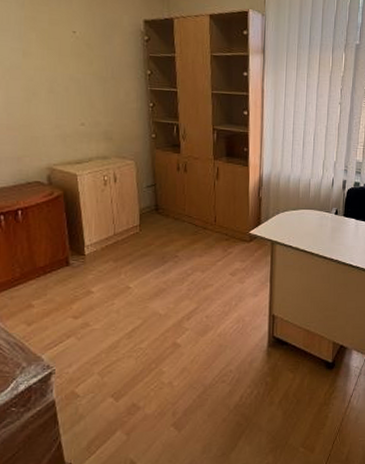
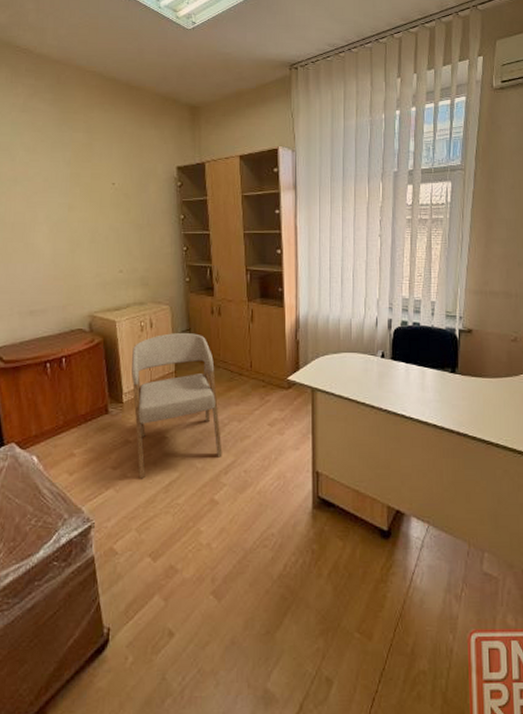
armchair: none [94,188,186,327] -> present [131,333,222,479]

